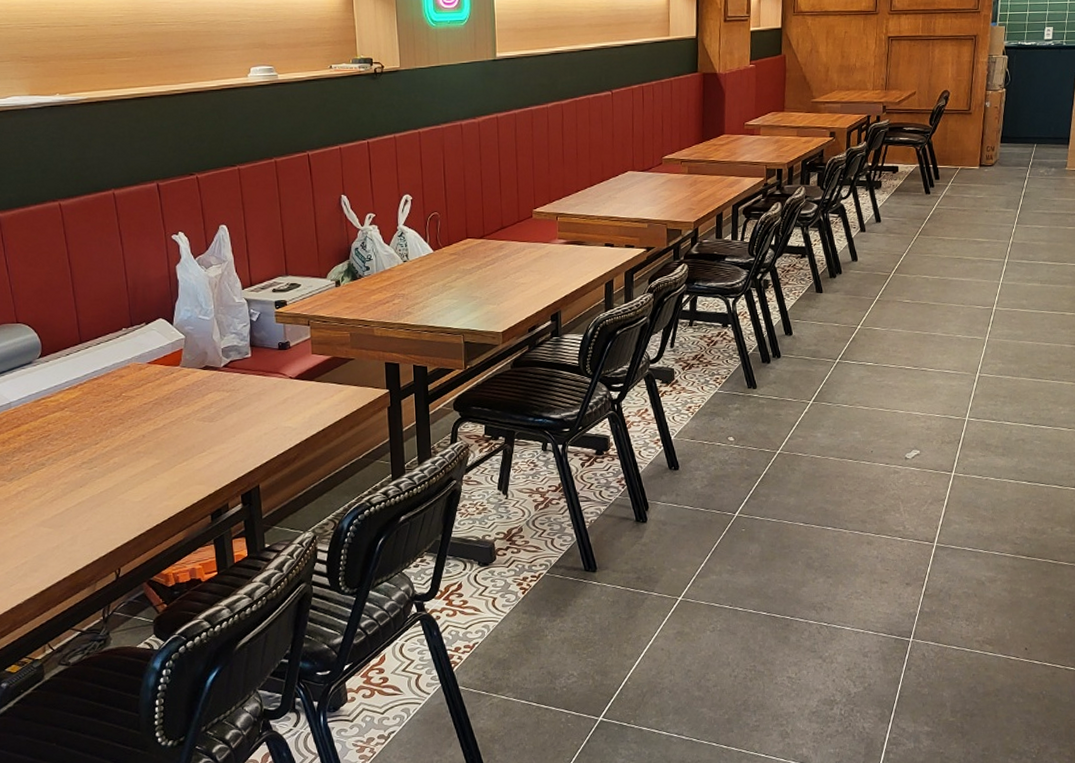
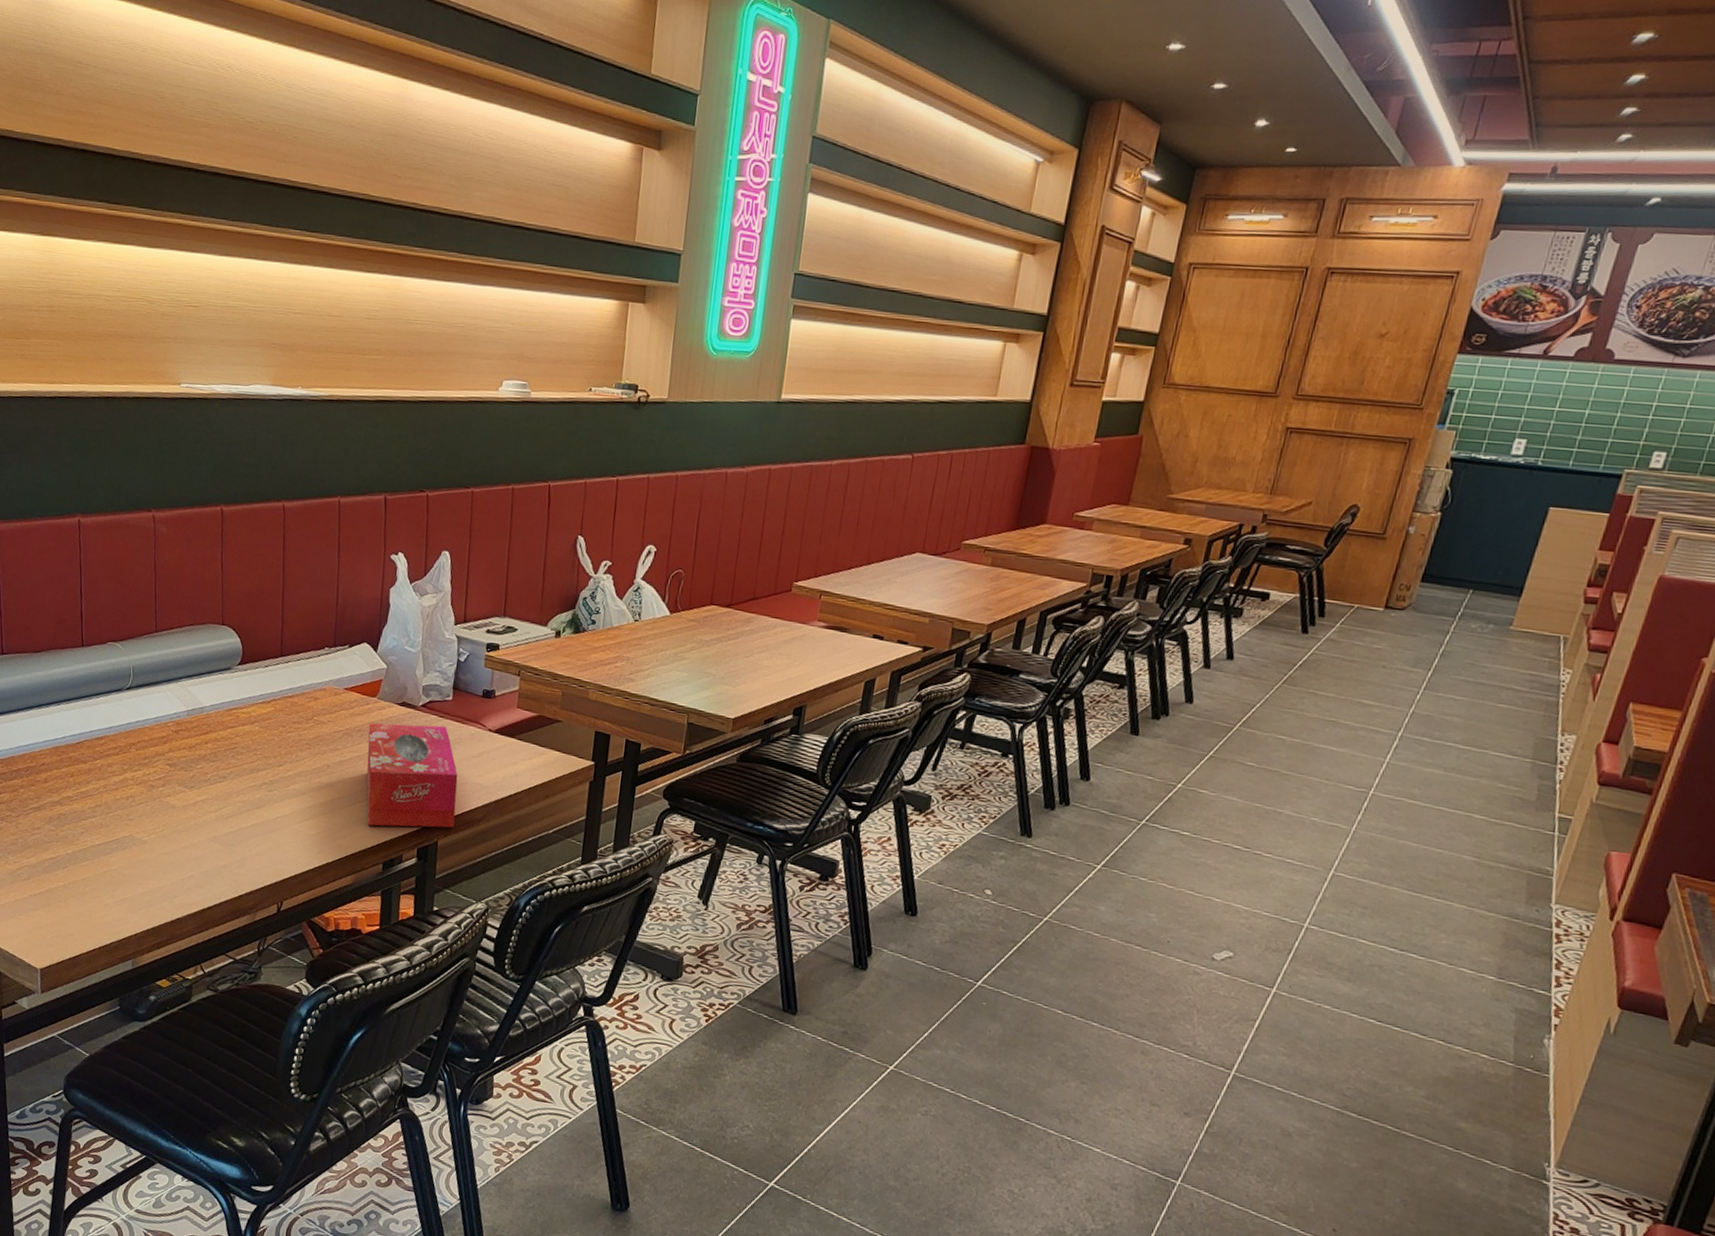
tissue box: none [176,381,273,483] -> present [366,723,458,828]

